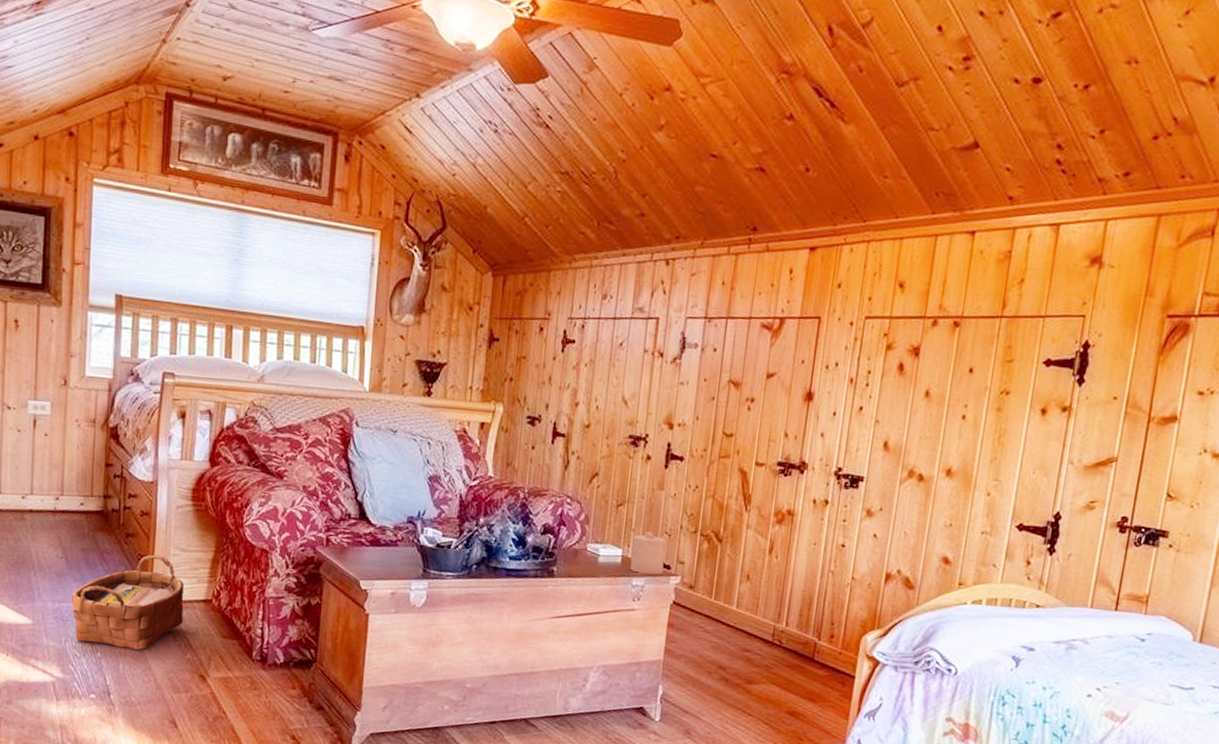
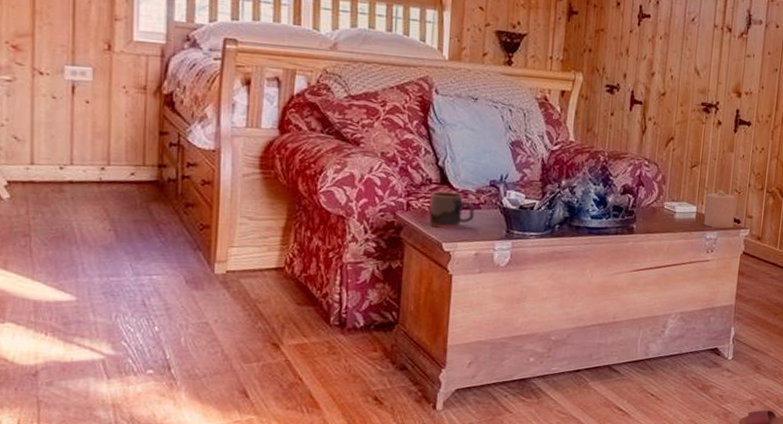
woven basket: present [71,555,184,651] -> none [122,224,253,322]
mug: none [347,527,392,565] -> present [428,191,475,228]

